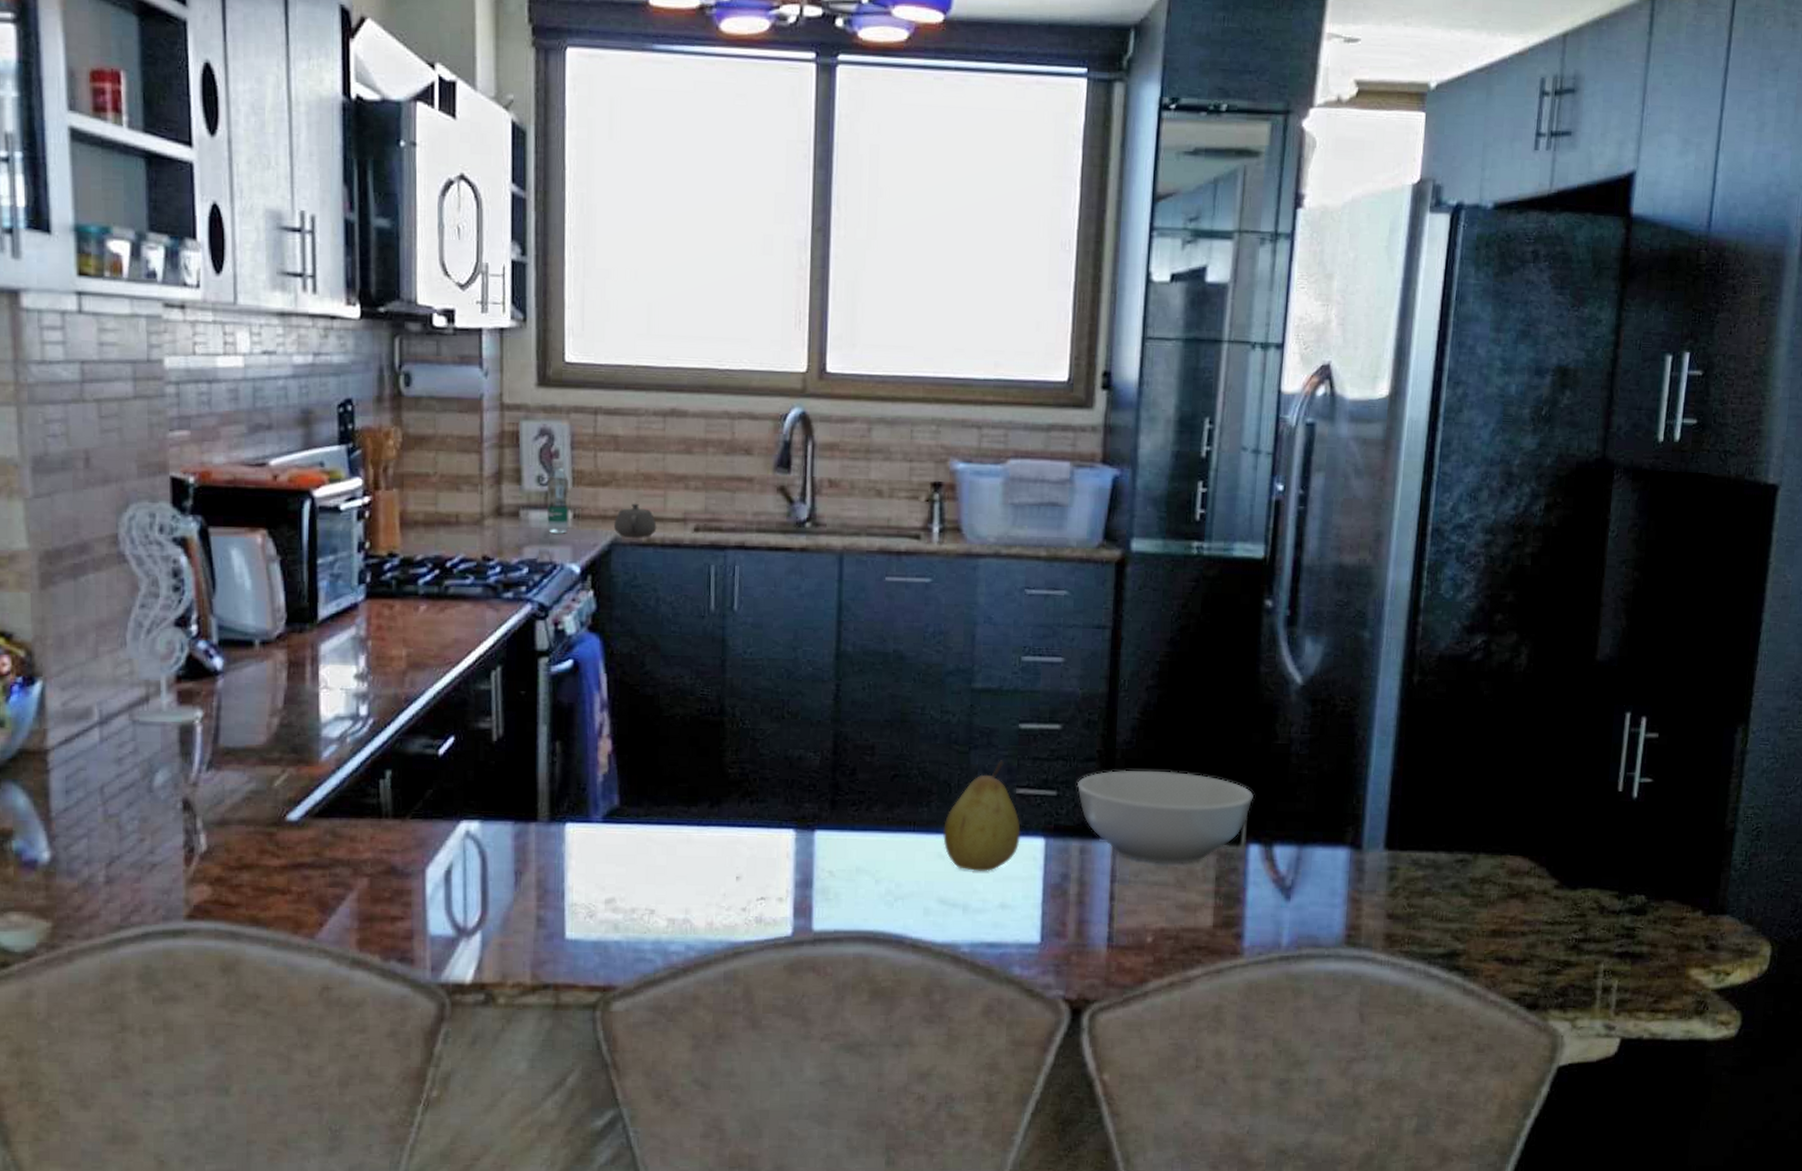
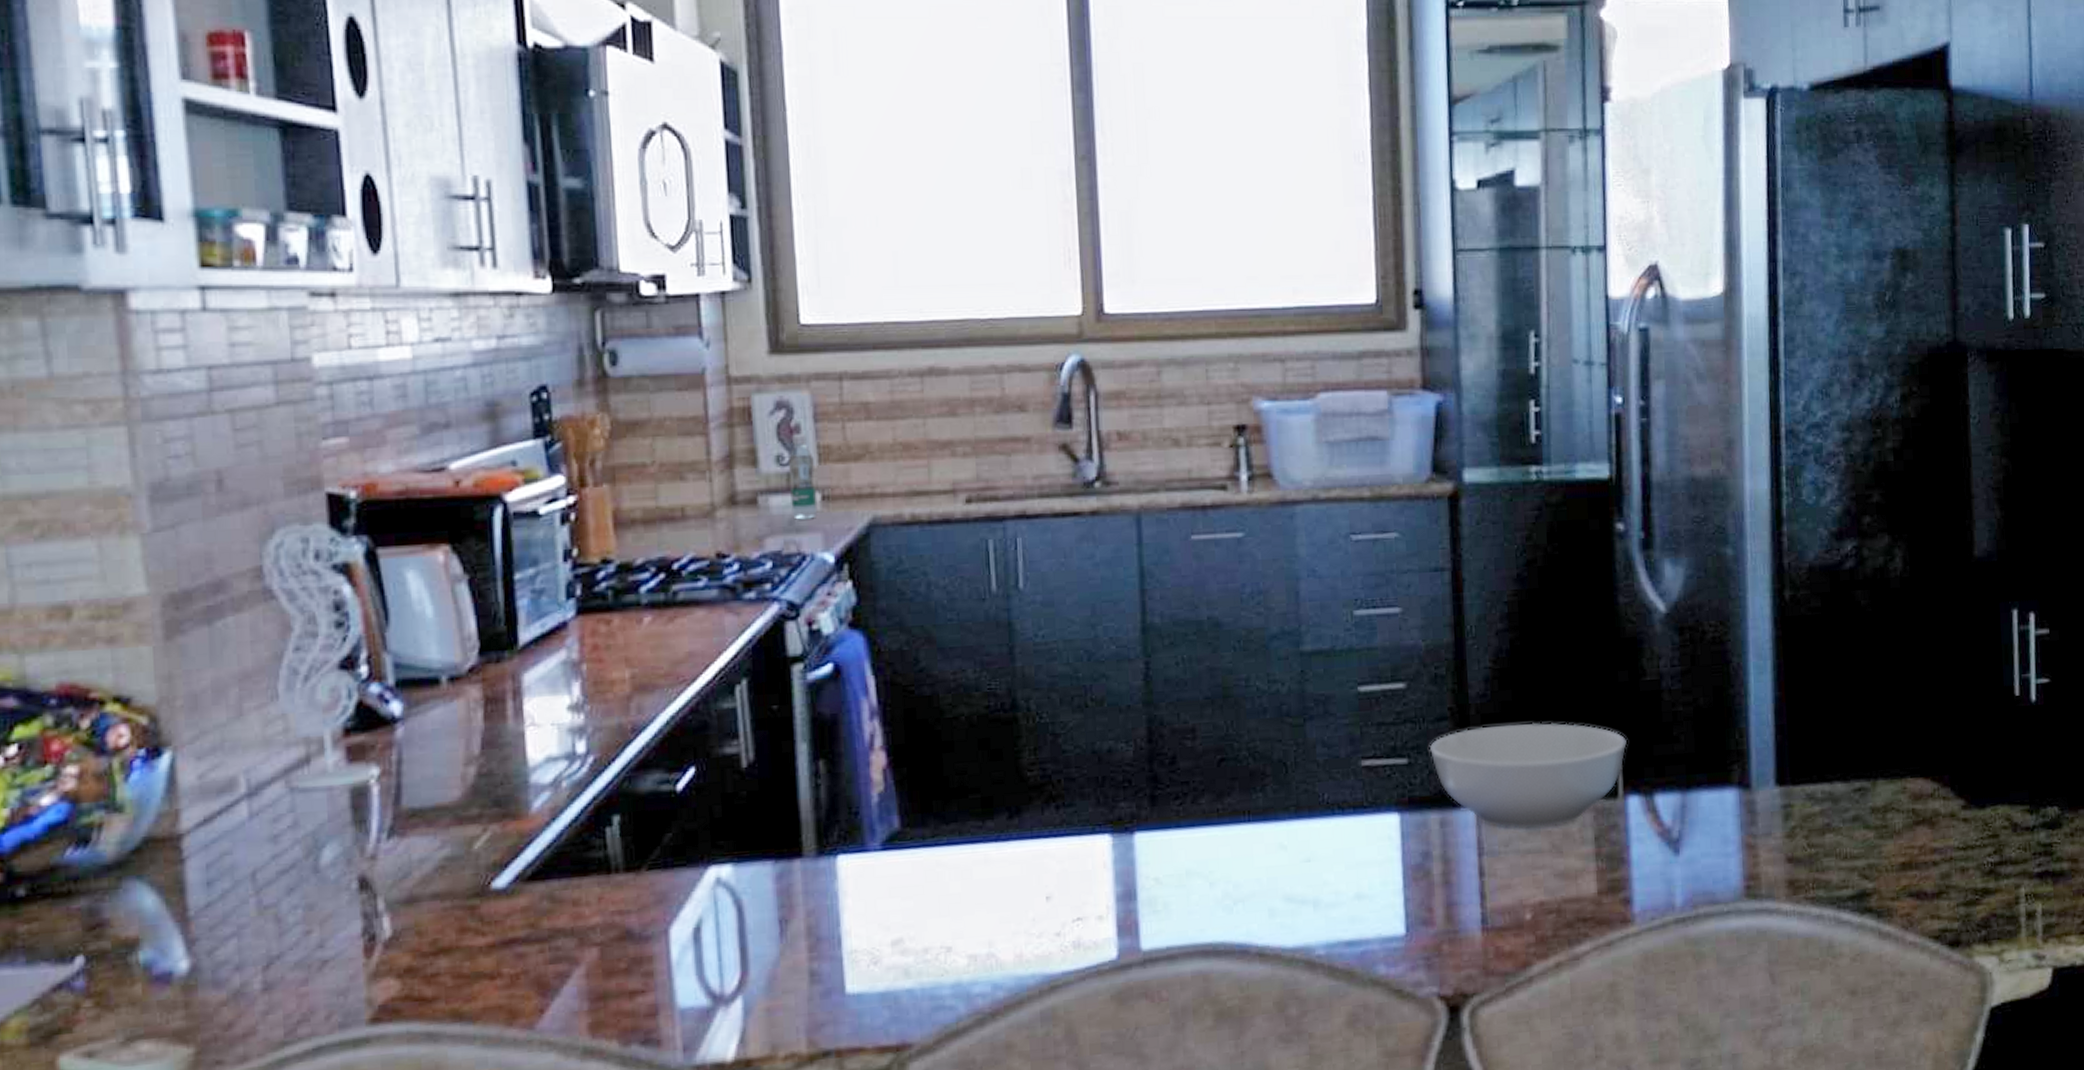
teapot: present [614,503,657,538] -> none [871,477,922,517]
fruit: present [943,760,1021,871] -> none [1283,729,1372,860]

